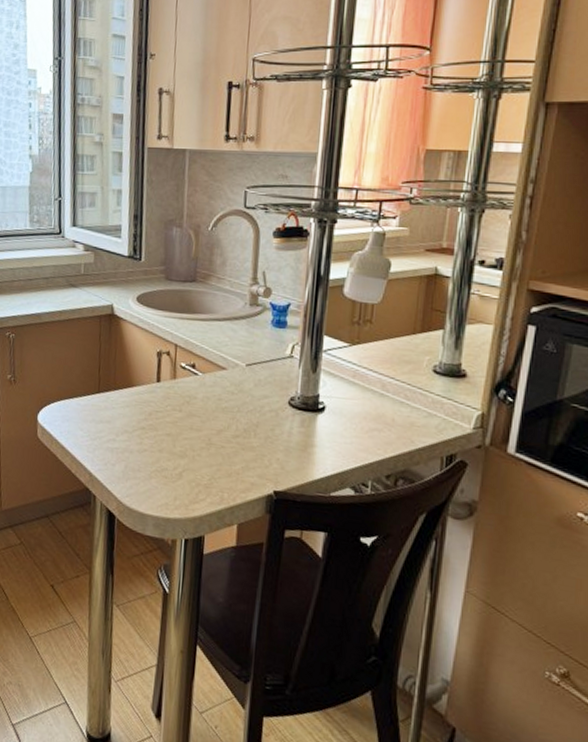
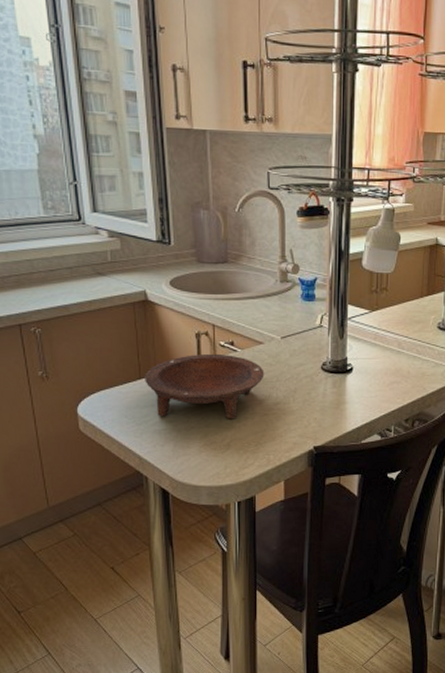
bowl: none [103,373,225,448] -> present [145,353,264,419]

